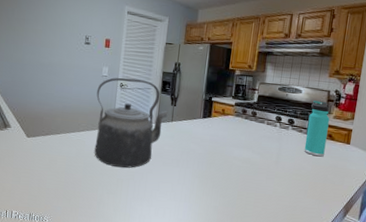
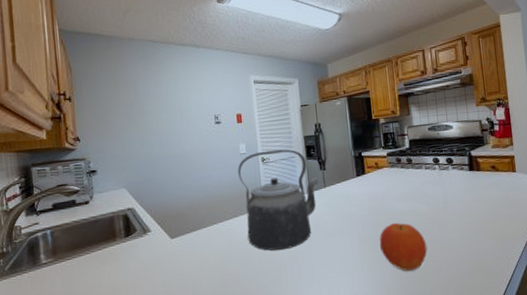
fruit: none [209,165,252,210] -> present [379,222,428,272]
thermos bottle: present [304,100,330,157] -> none [466,132,493,192]

